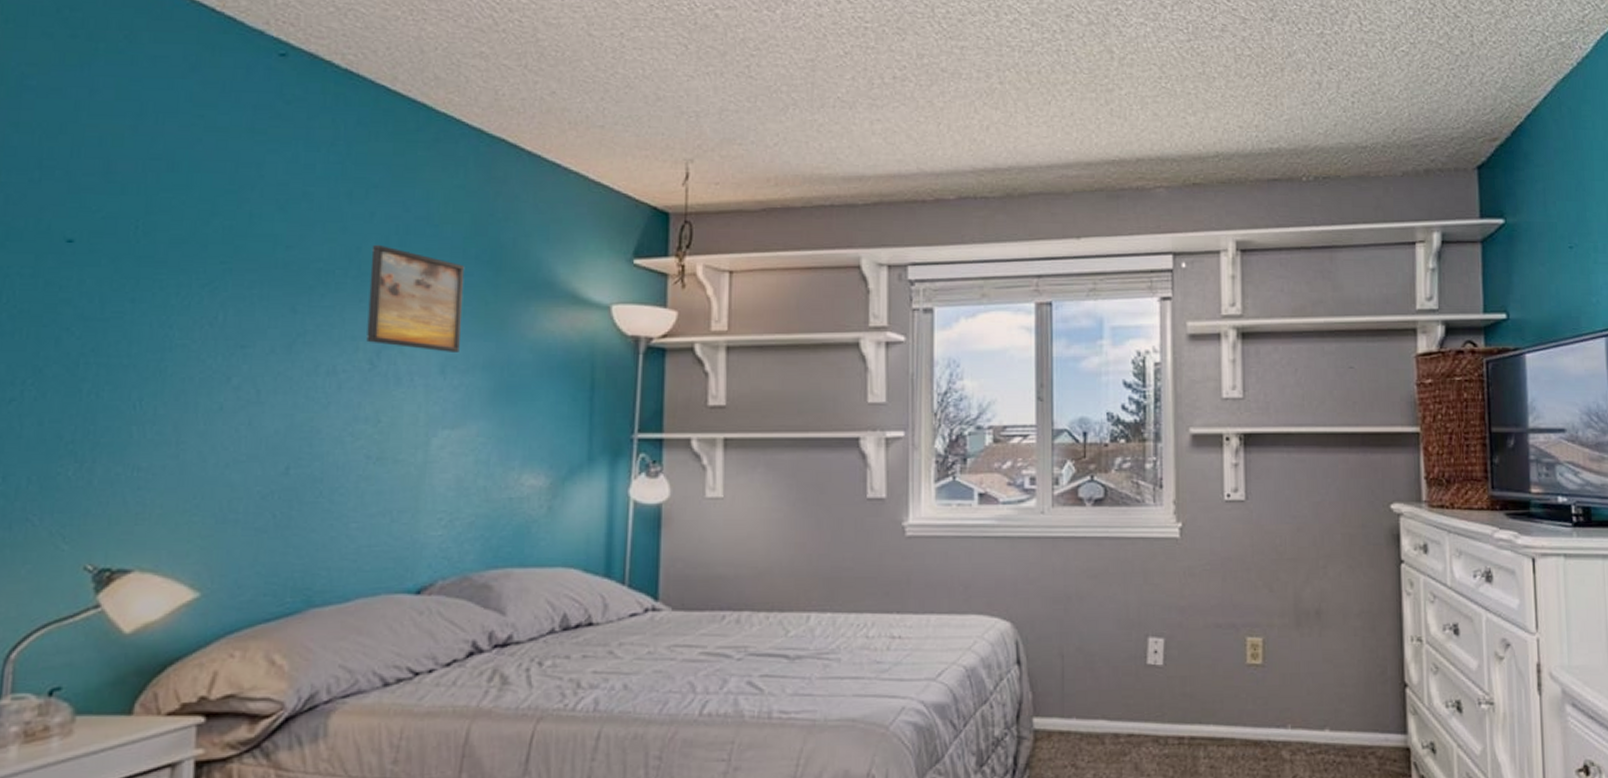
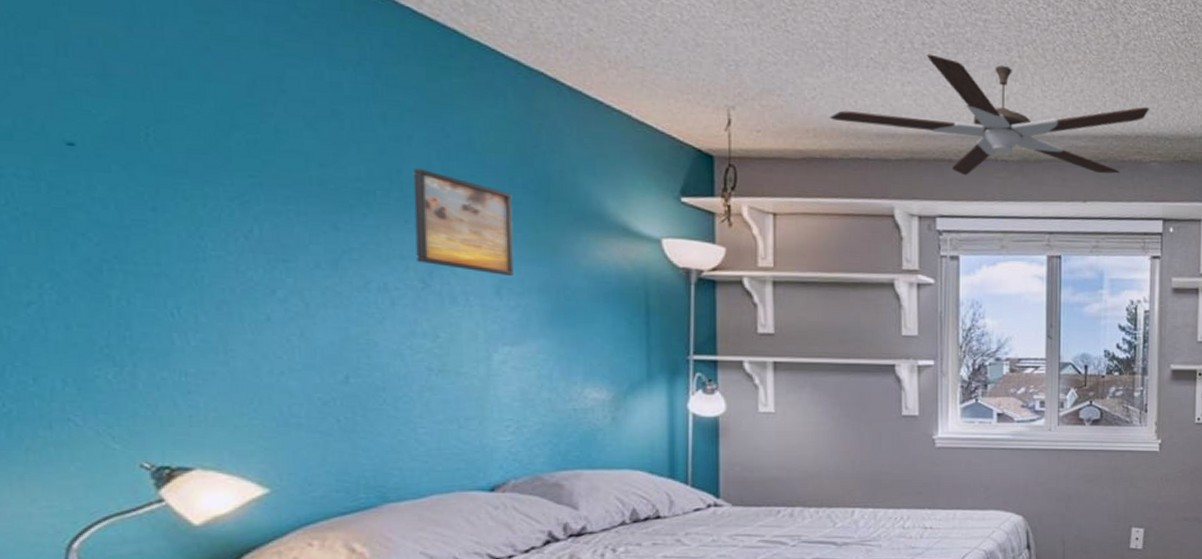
ceiling fan: none [792,88,1153,217] -> present [829,54,1150,176]

